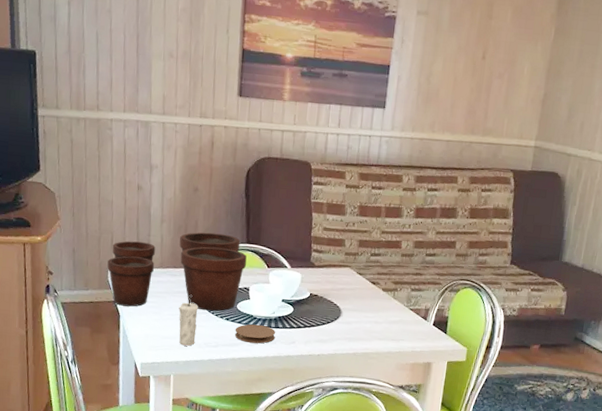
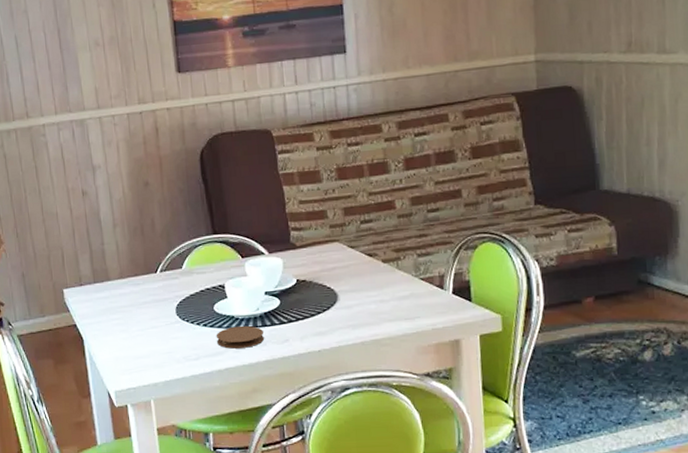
flower pot: present [107,232,247,311] -> none [61,228,217,329]
candle: present [179,296,198,346] -> none [148,305,173,364]

